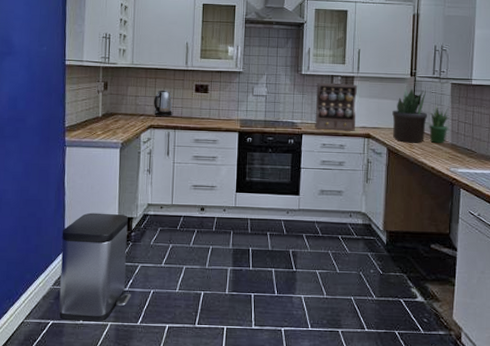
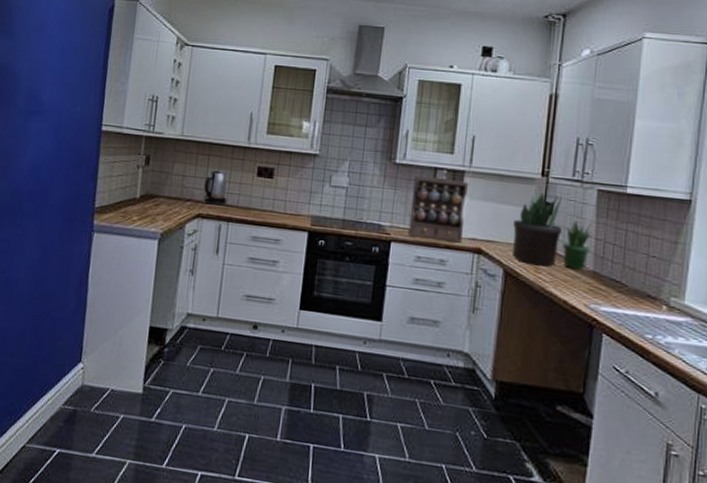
pedal bin: present [59,212,131,322] -> none [68,317,162,458]

